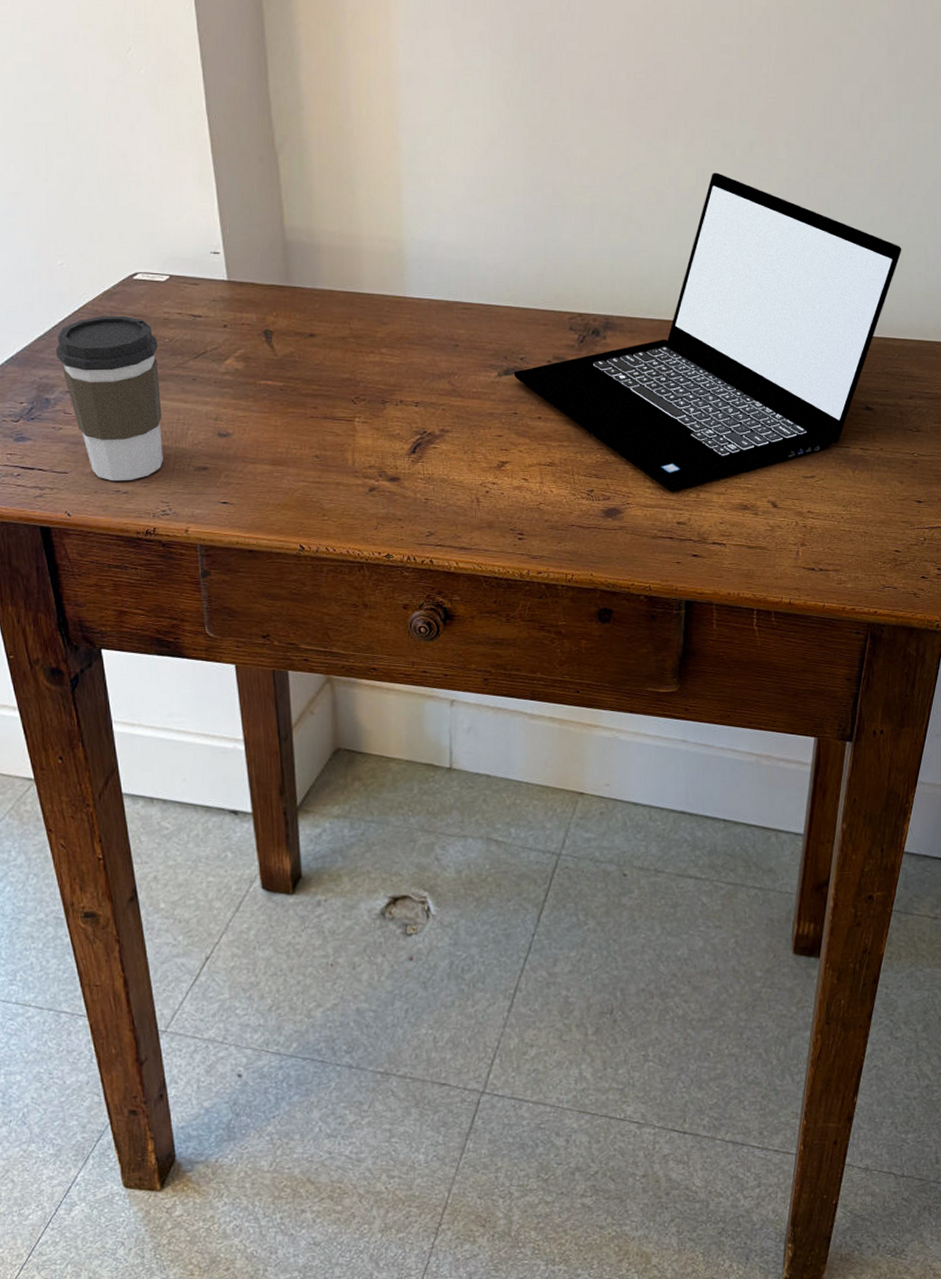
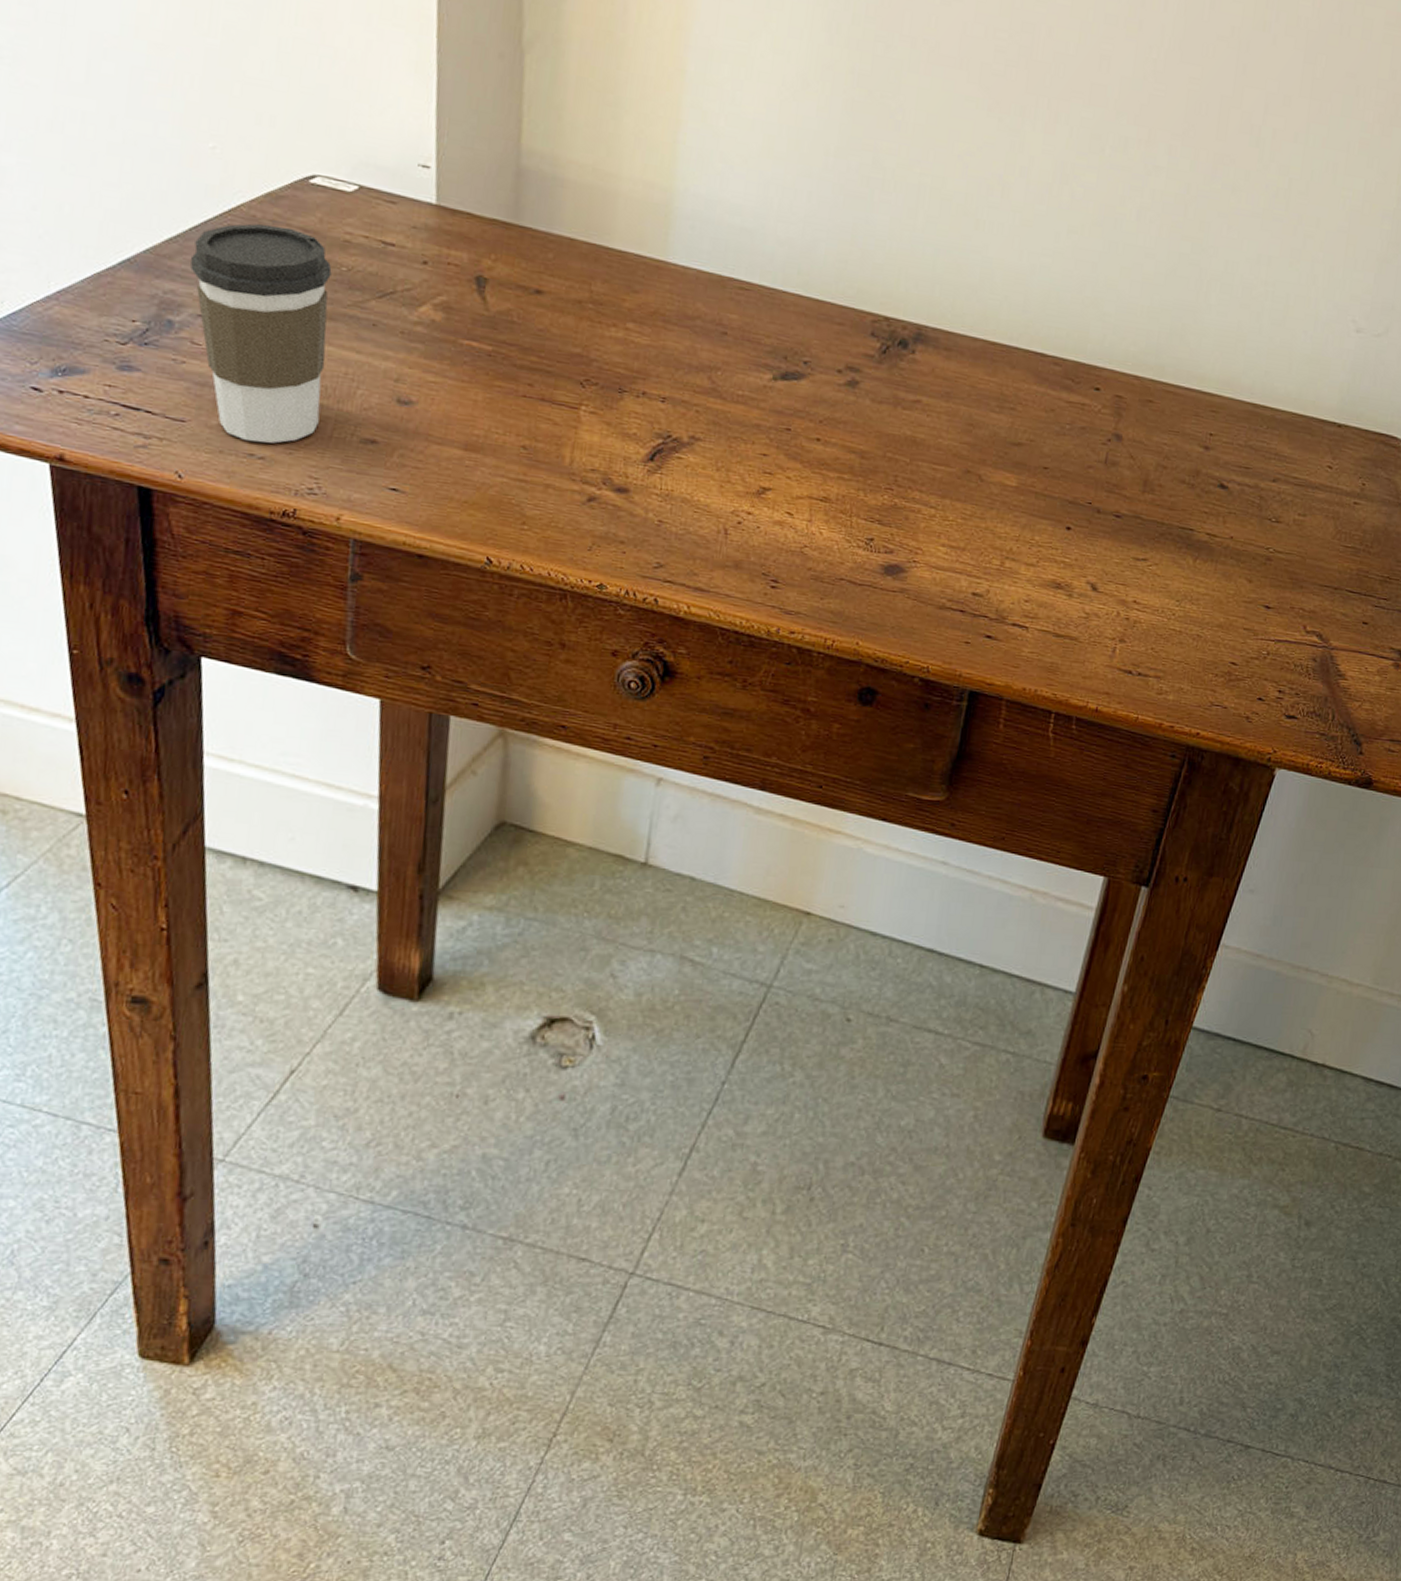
laptop computer: present [513,172,902,491] -> none [792,169,1289,555]

